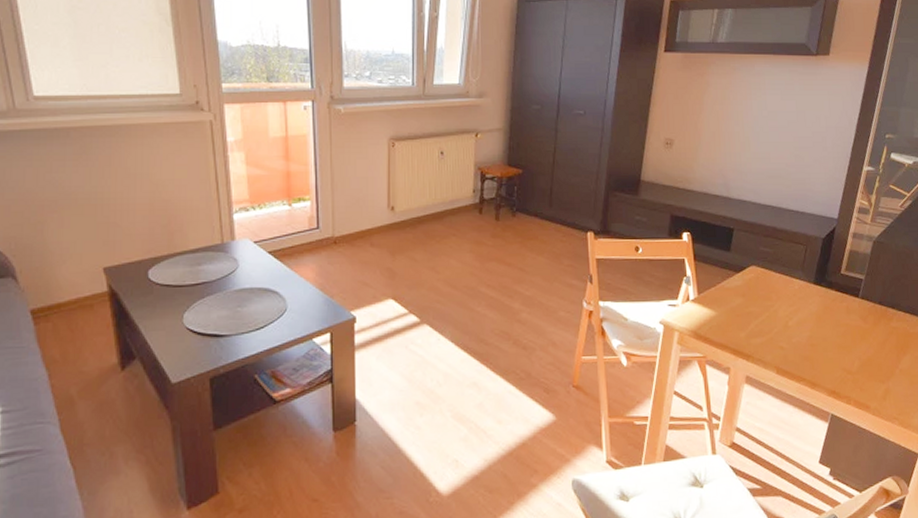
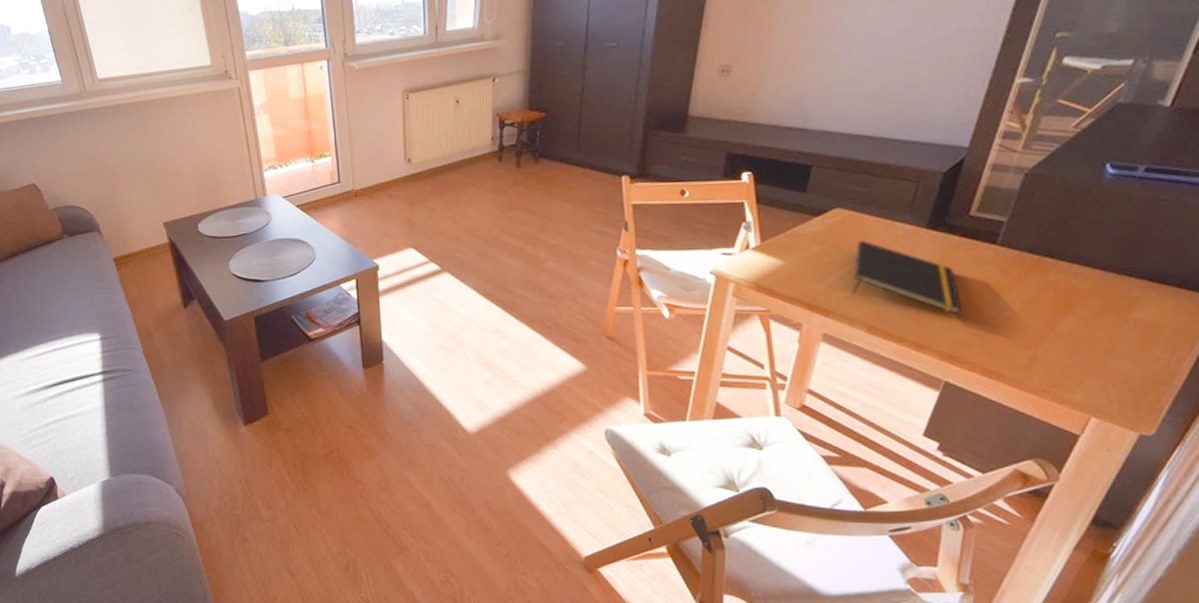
notepad: none [765,294,840,356] -> present [852,240,962,314]

